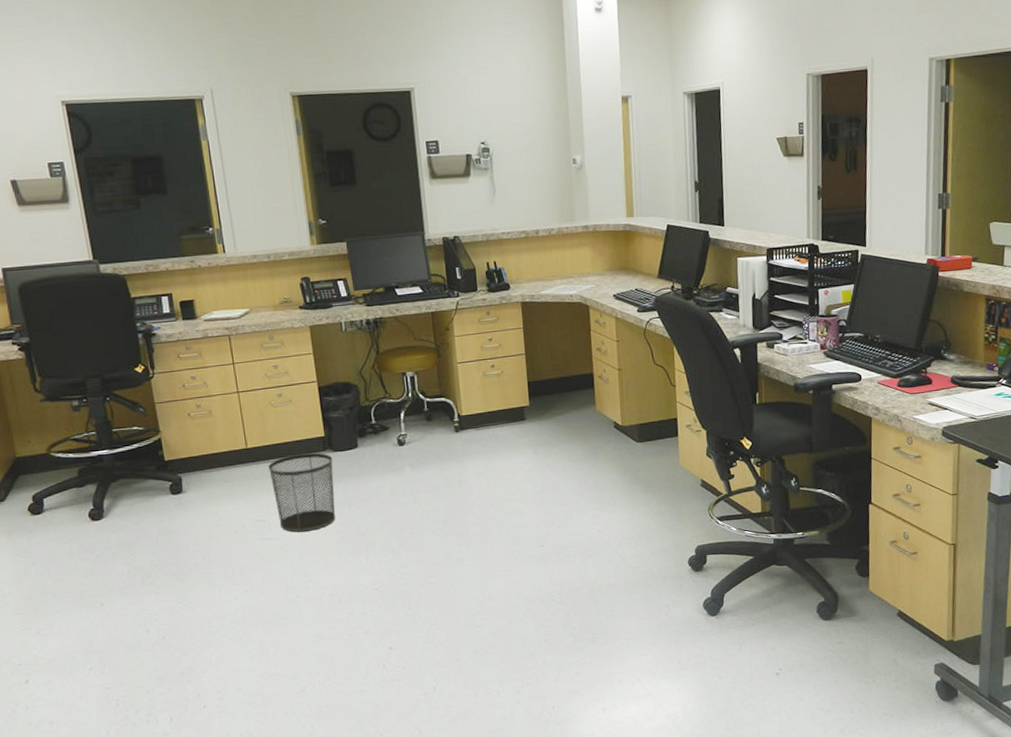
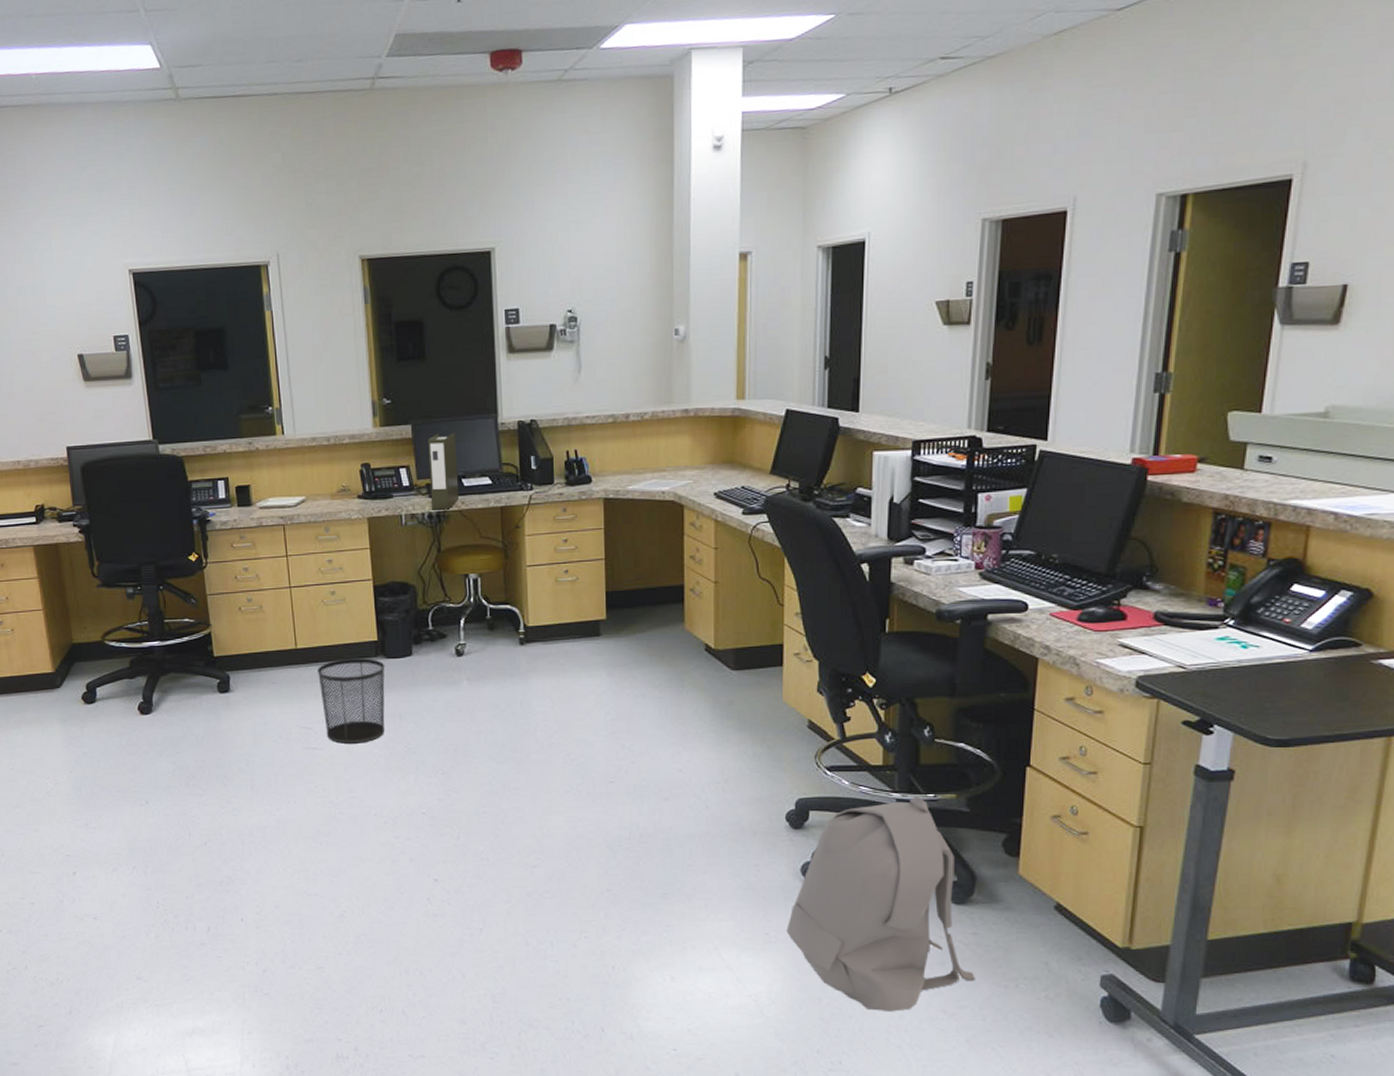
binder: none [362,248,394,317] -> present [428,432,460,510]
backpack: none [695,535,844,716] -> present [786,796,975,1012]

